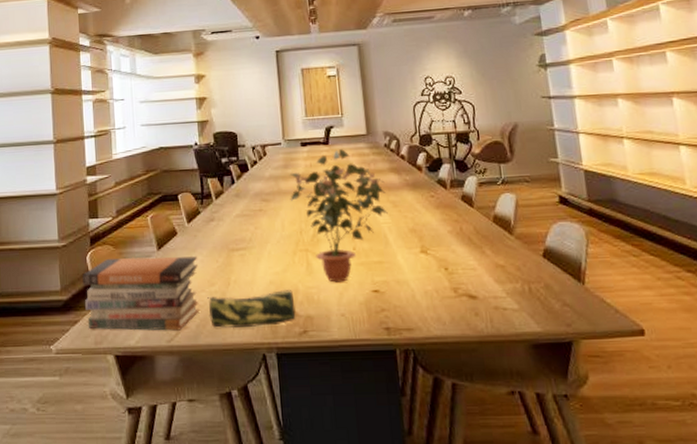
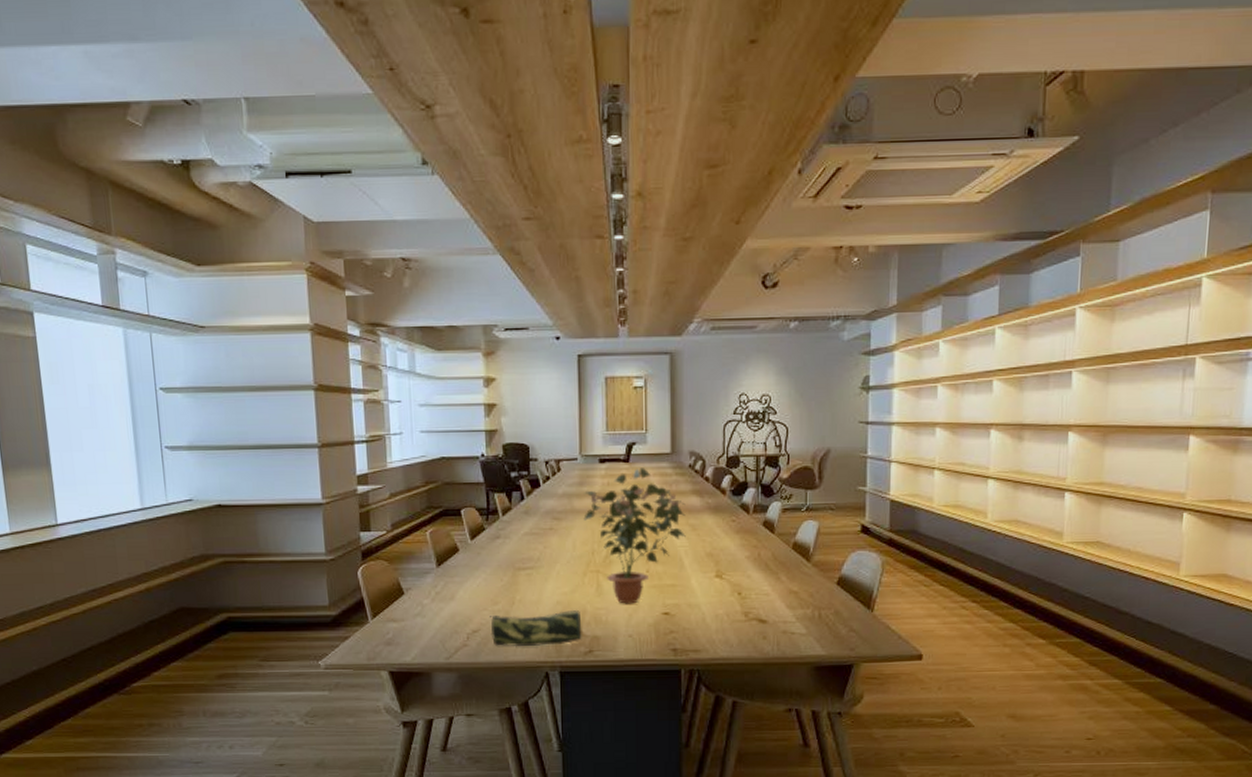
book stack: present [82,255,200,331] -> none [353,573,481,648]

